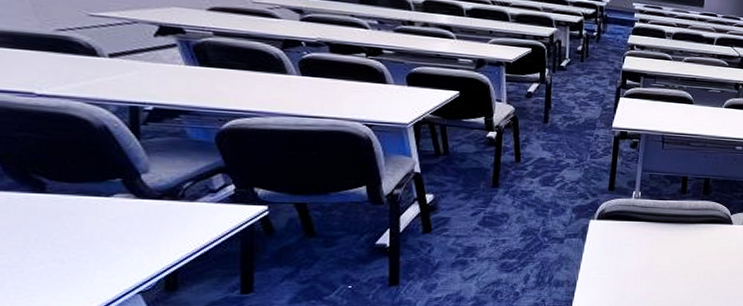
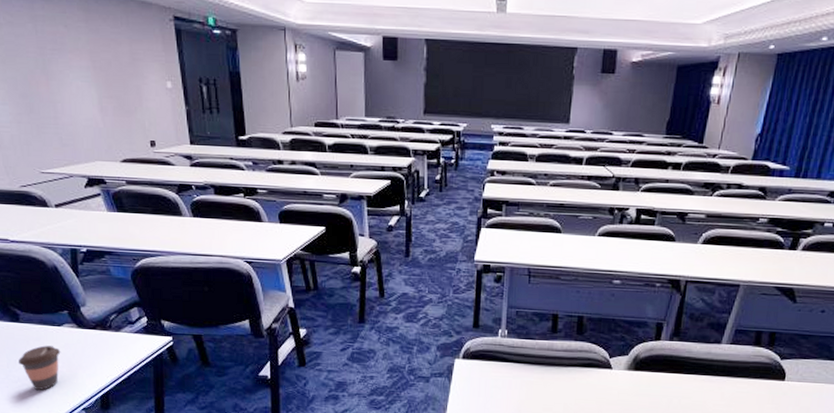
coffee cup: none [42,220,109,274] -> present [18,345,61,391]

